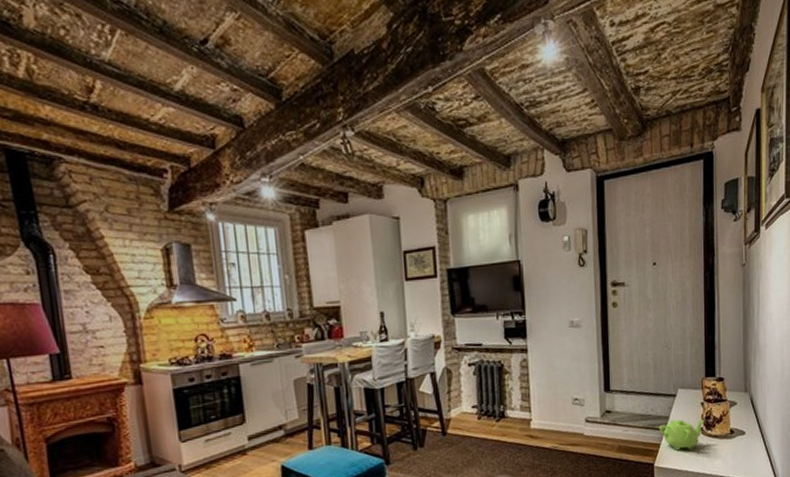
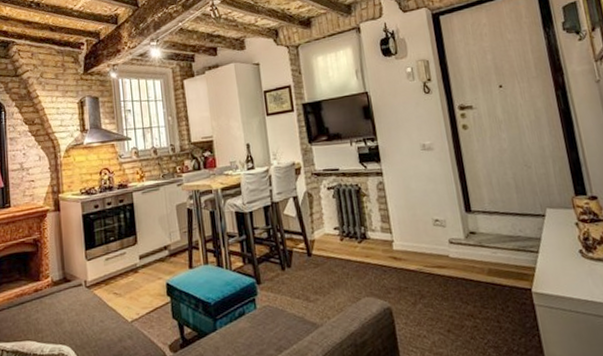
teapot: present [659,419,705,451] -> none [531,240,583,275]

